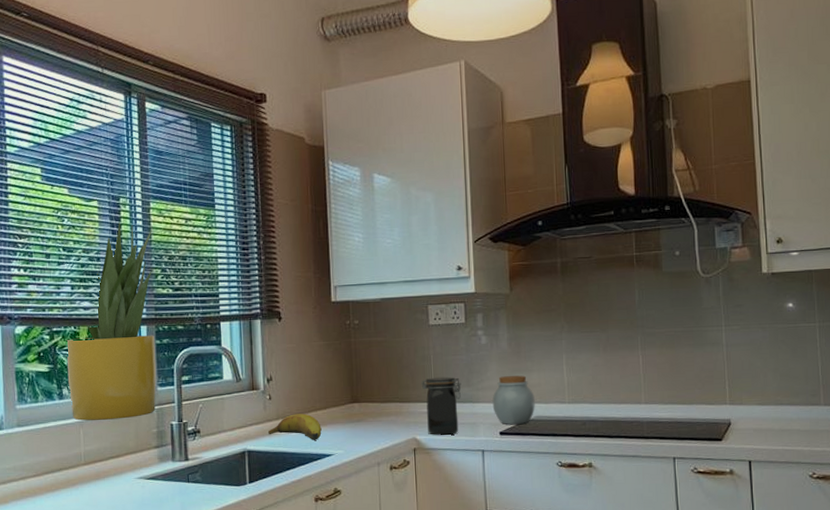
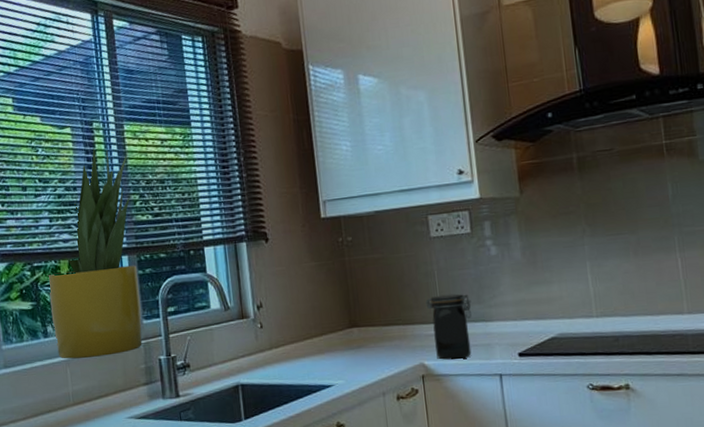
fruit: present [267,413,322,440] -> none [261,341,320,371]
jar: present [492,375,536,425] -> none [507,288,559,345]

